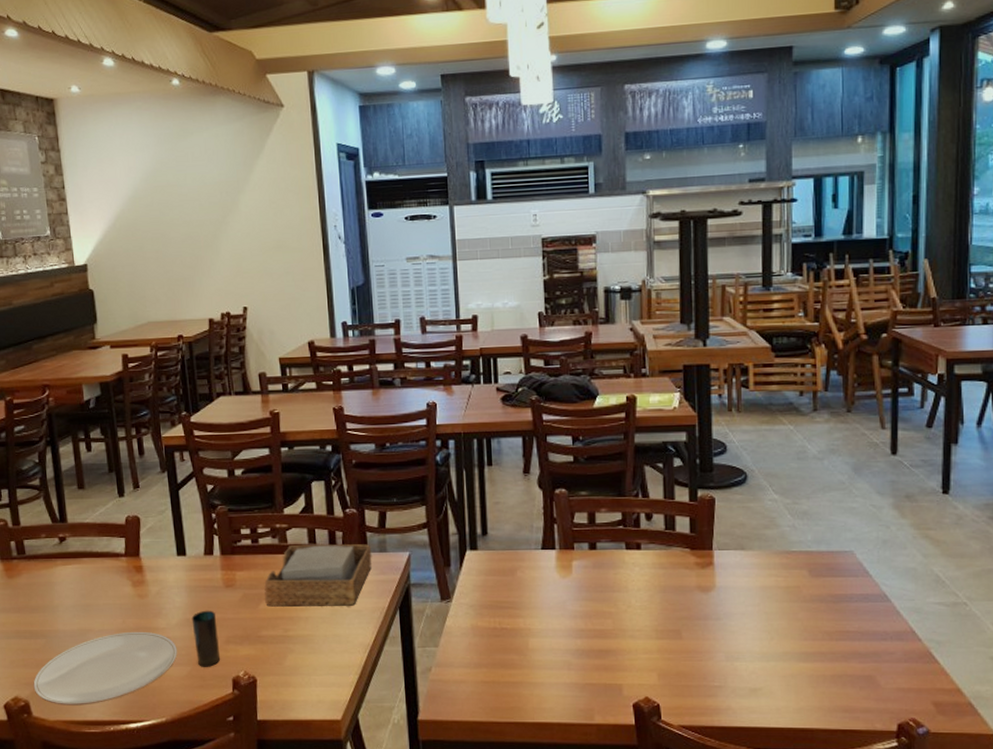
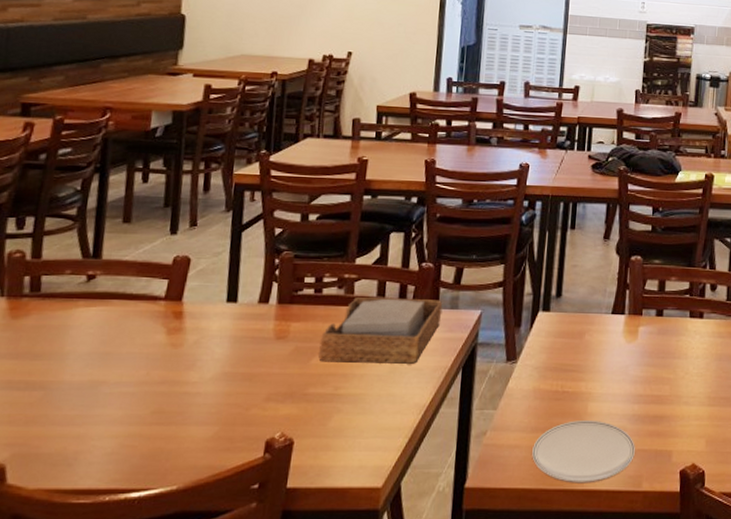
plate: present [33,631,177,705] -> none [15,385,207,471]
cup: present [191,610,221,667] -> none [227,363,260,427]
plate: none [478,655,583,716] -> present [532,419,635,484]

